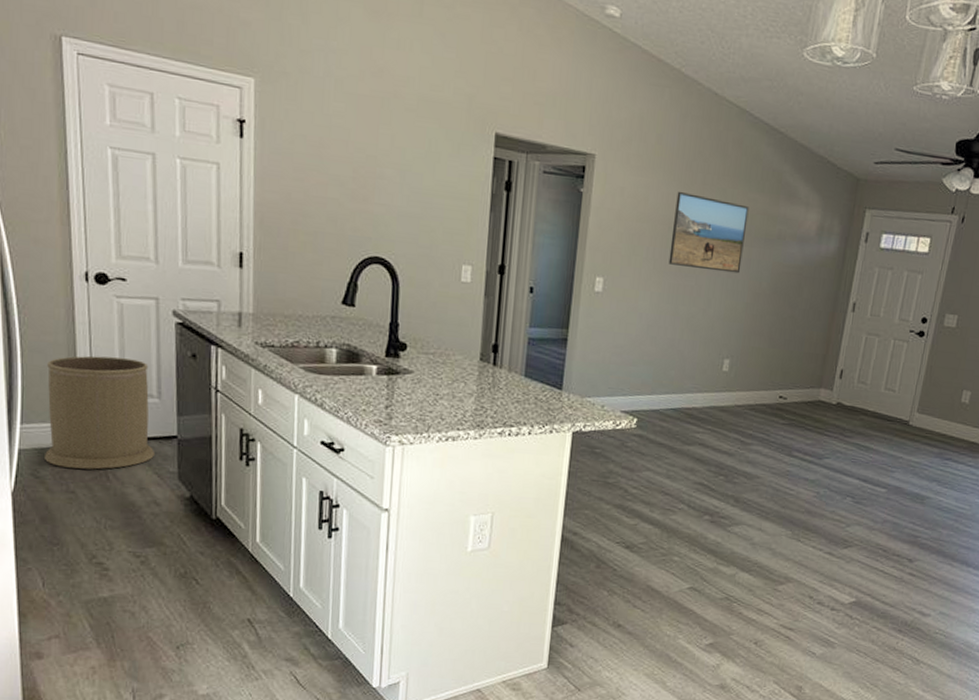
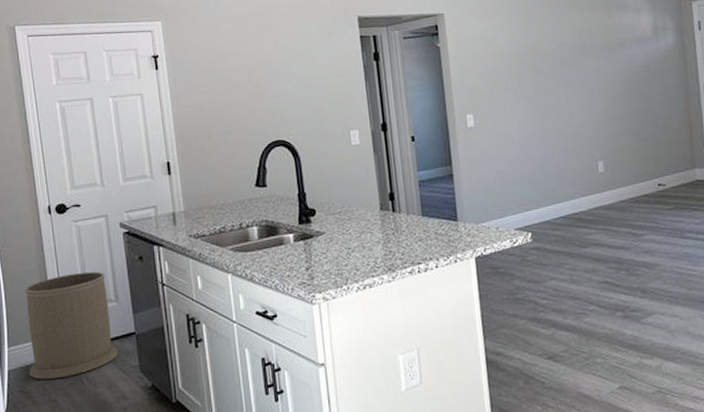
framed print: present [668,191,749,274] -> none [520,24,593,90]

